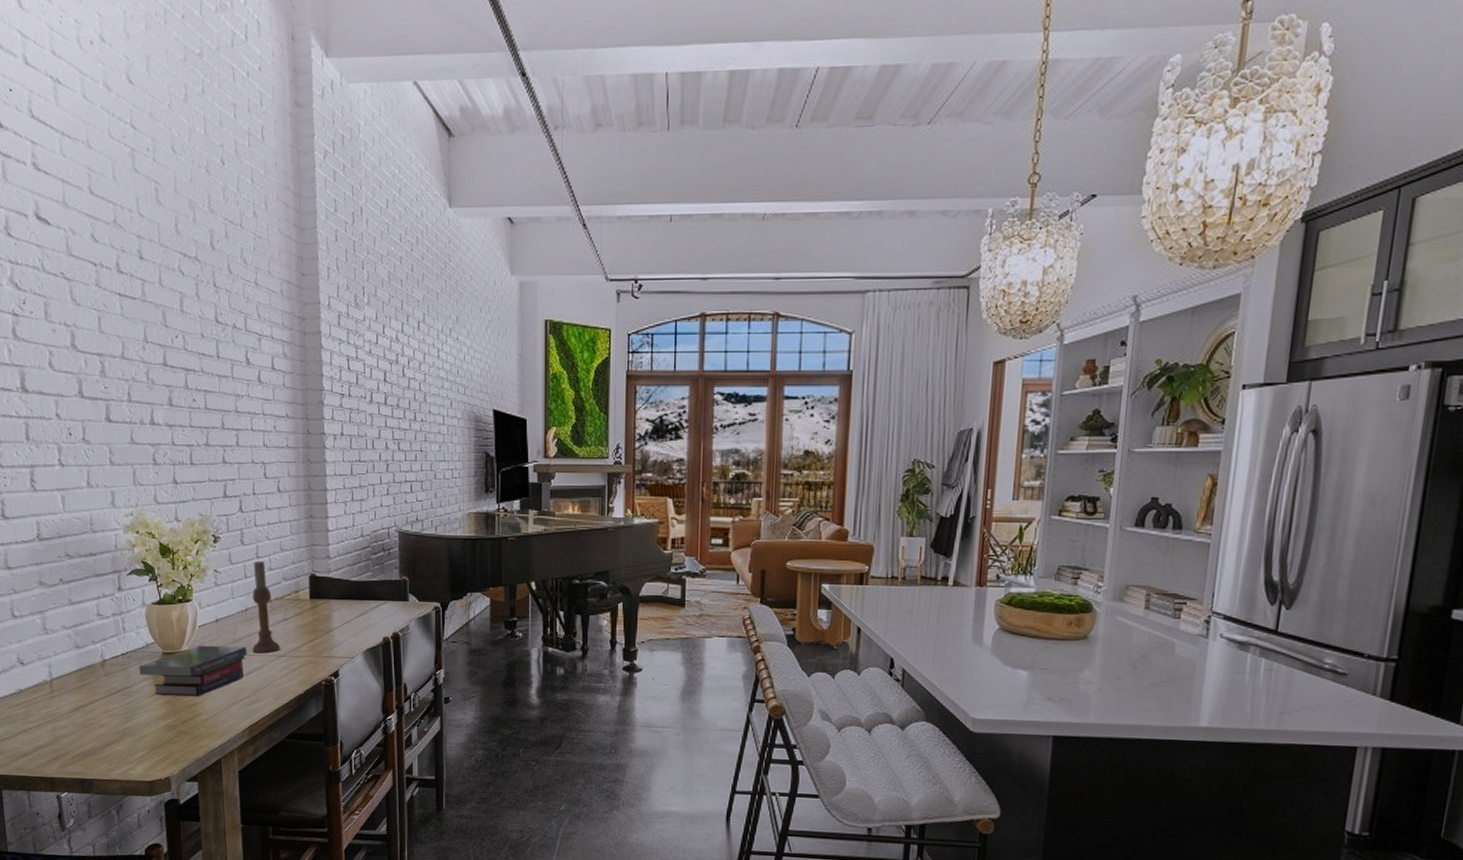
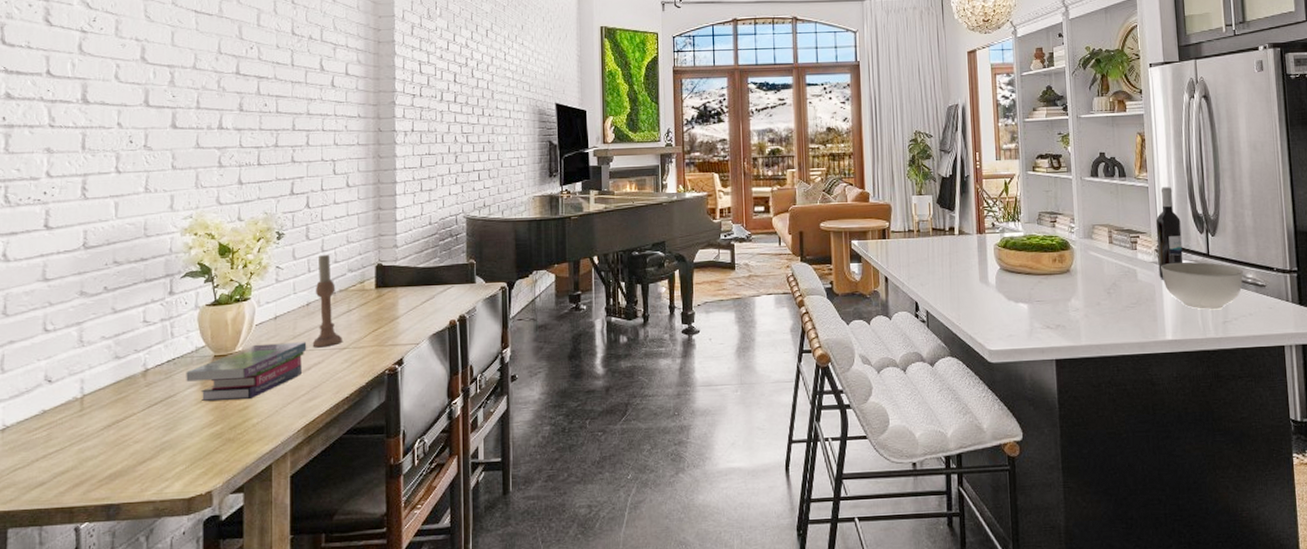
wine bottle: none [1204,545,1247,657] -> present [1155,187,1183,280]
bowl: none [1208,637,1320,696] -> present [1161,261,1243,309]

